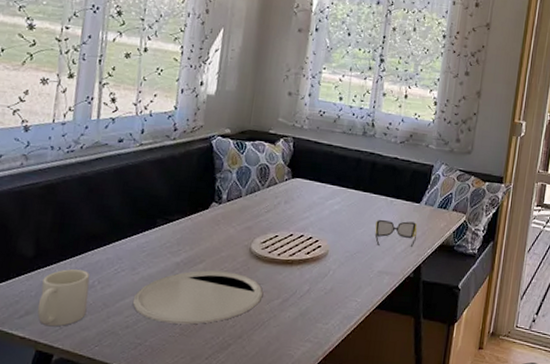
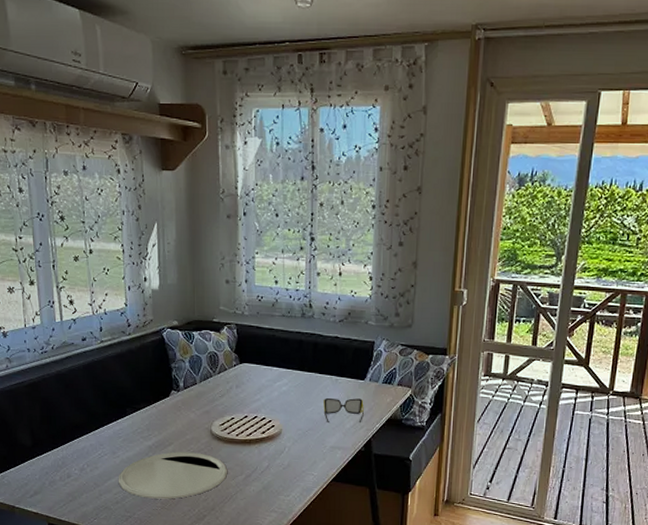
mug: present [37,269,91,327] -> none [42,455,82,504]

